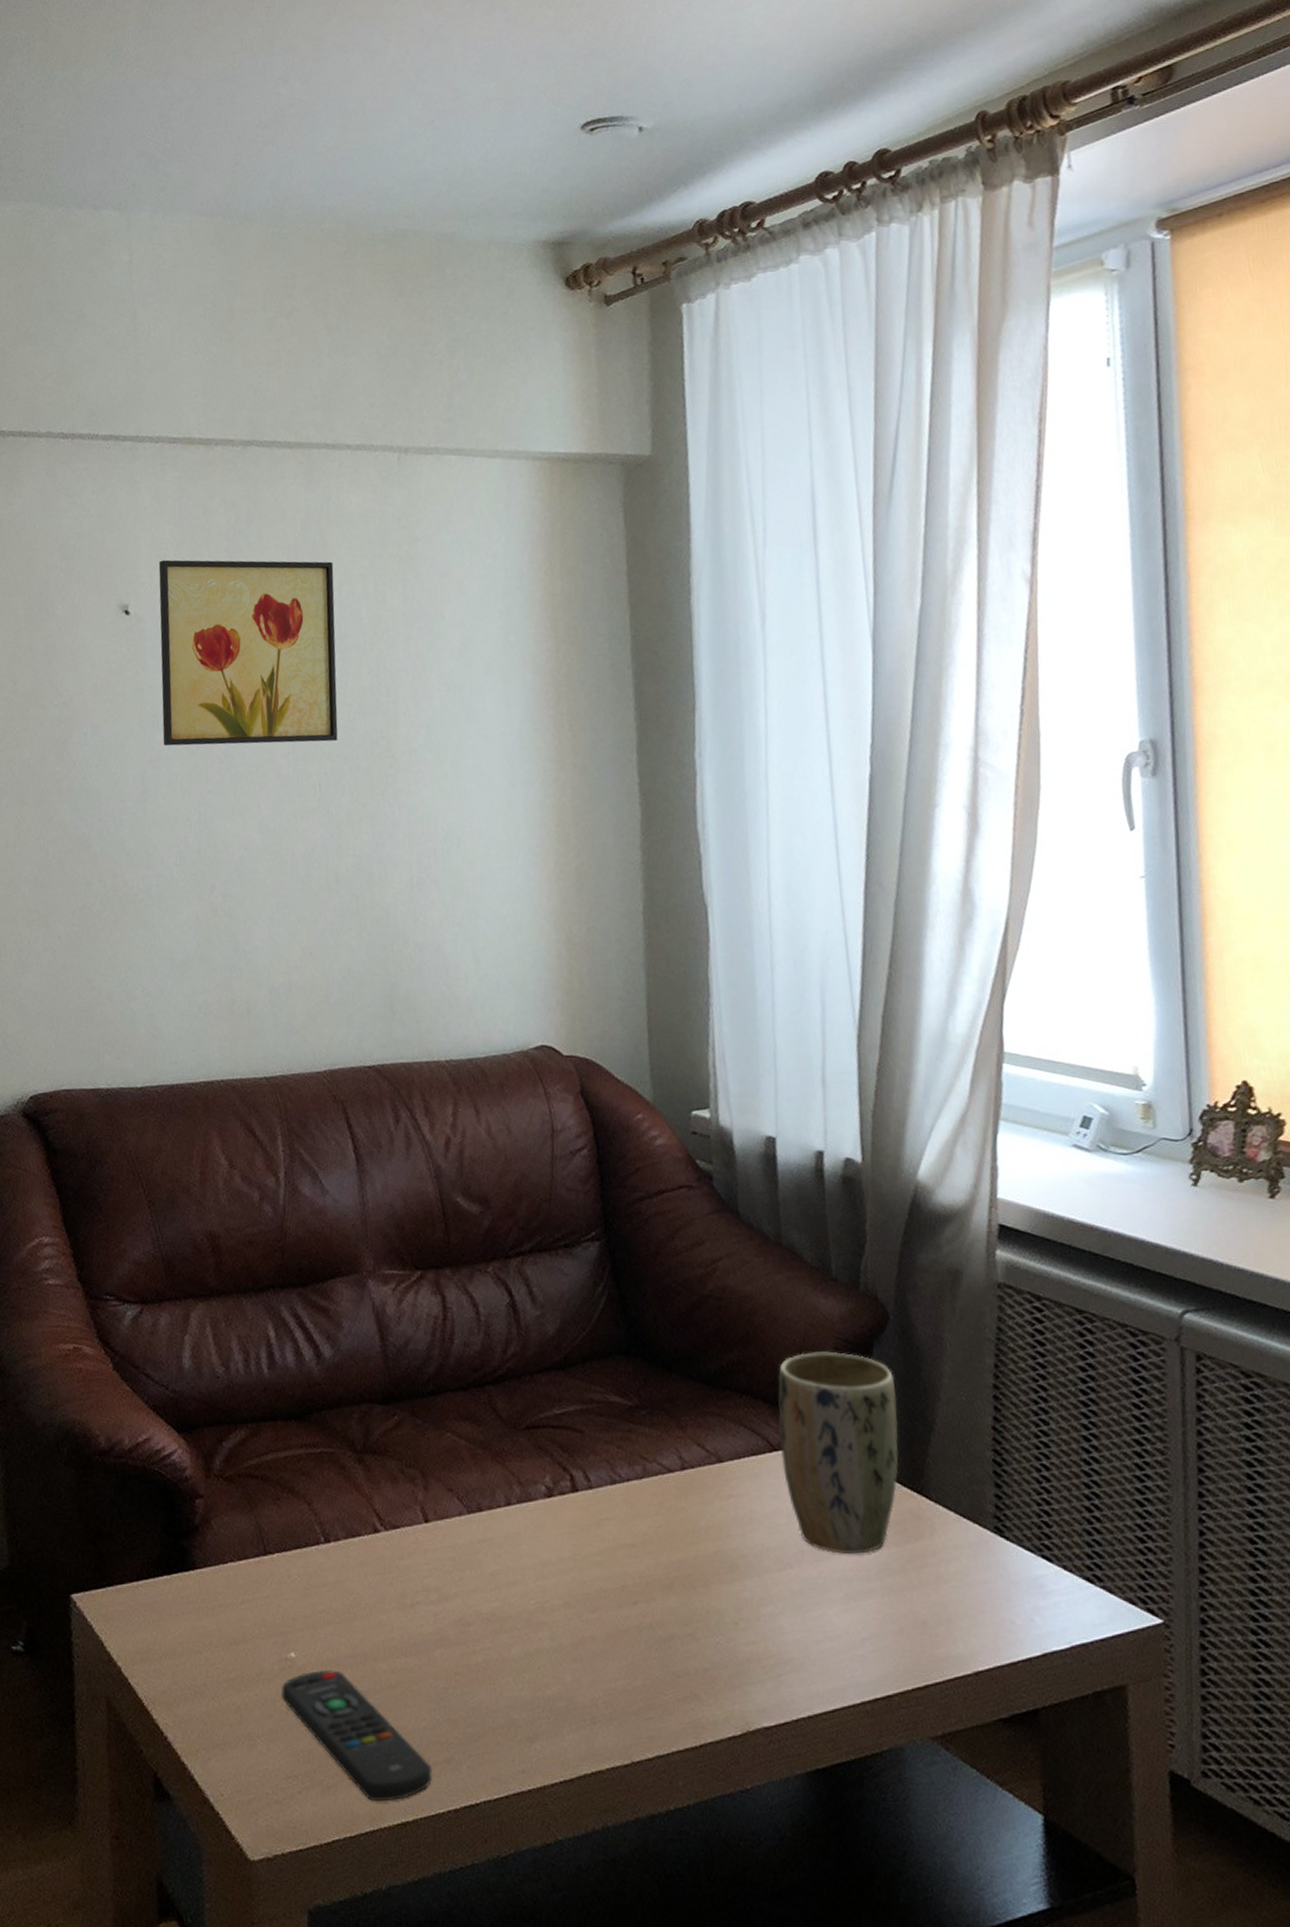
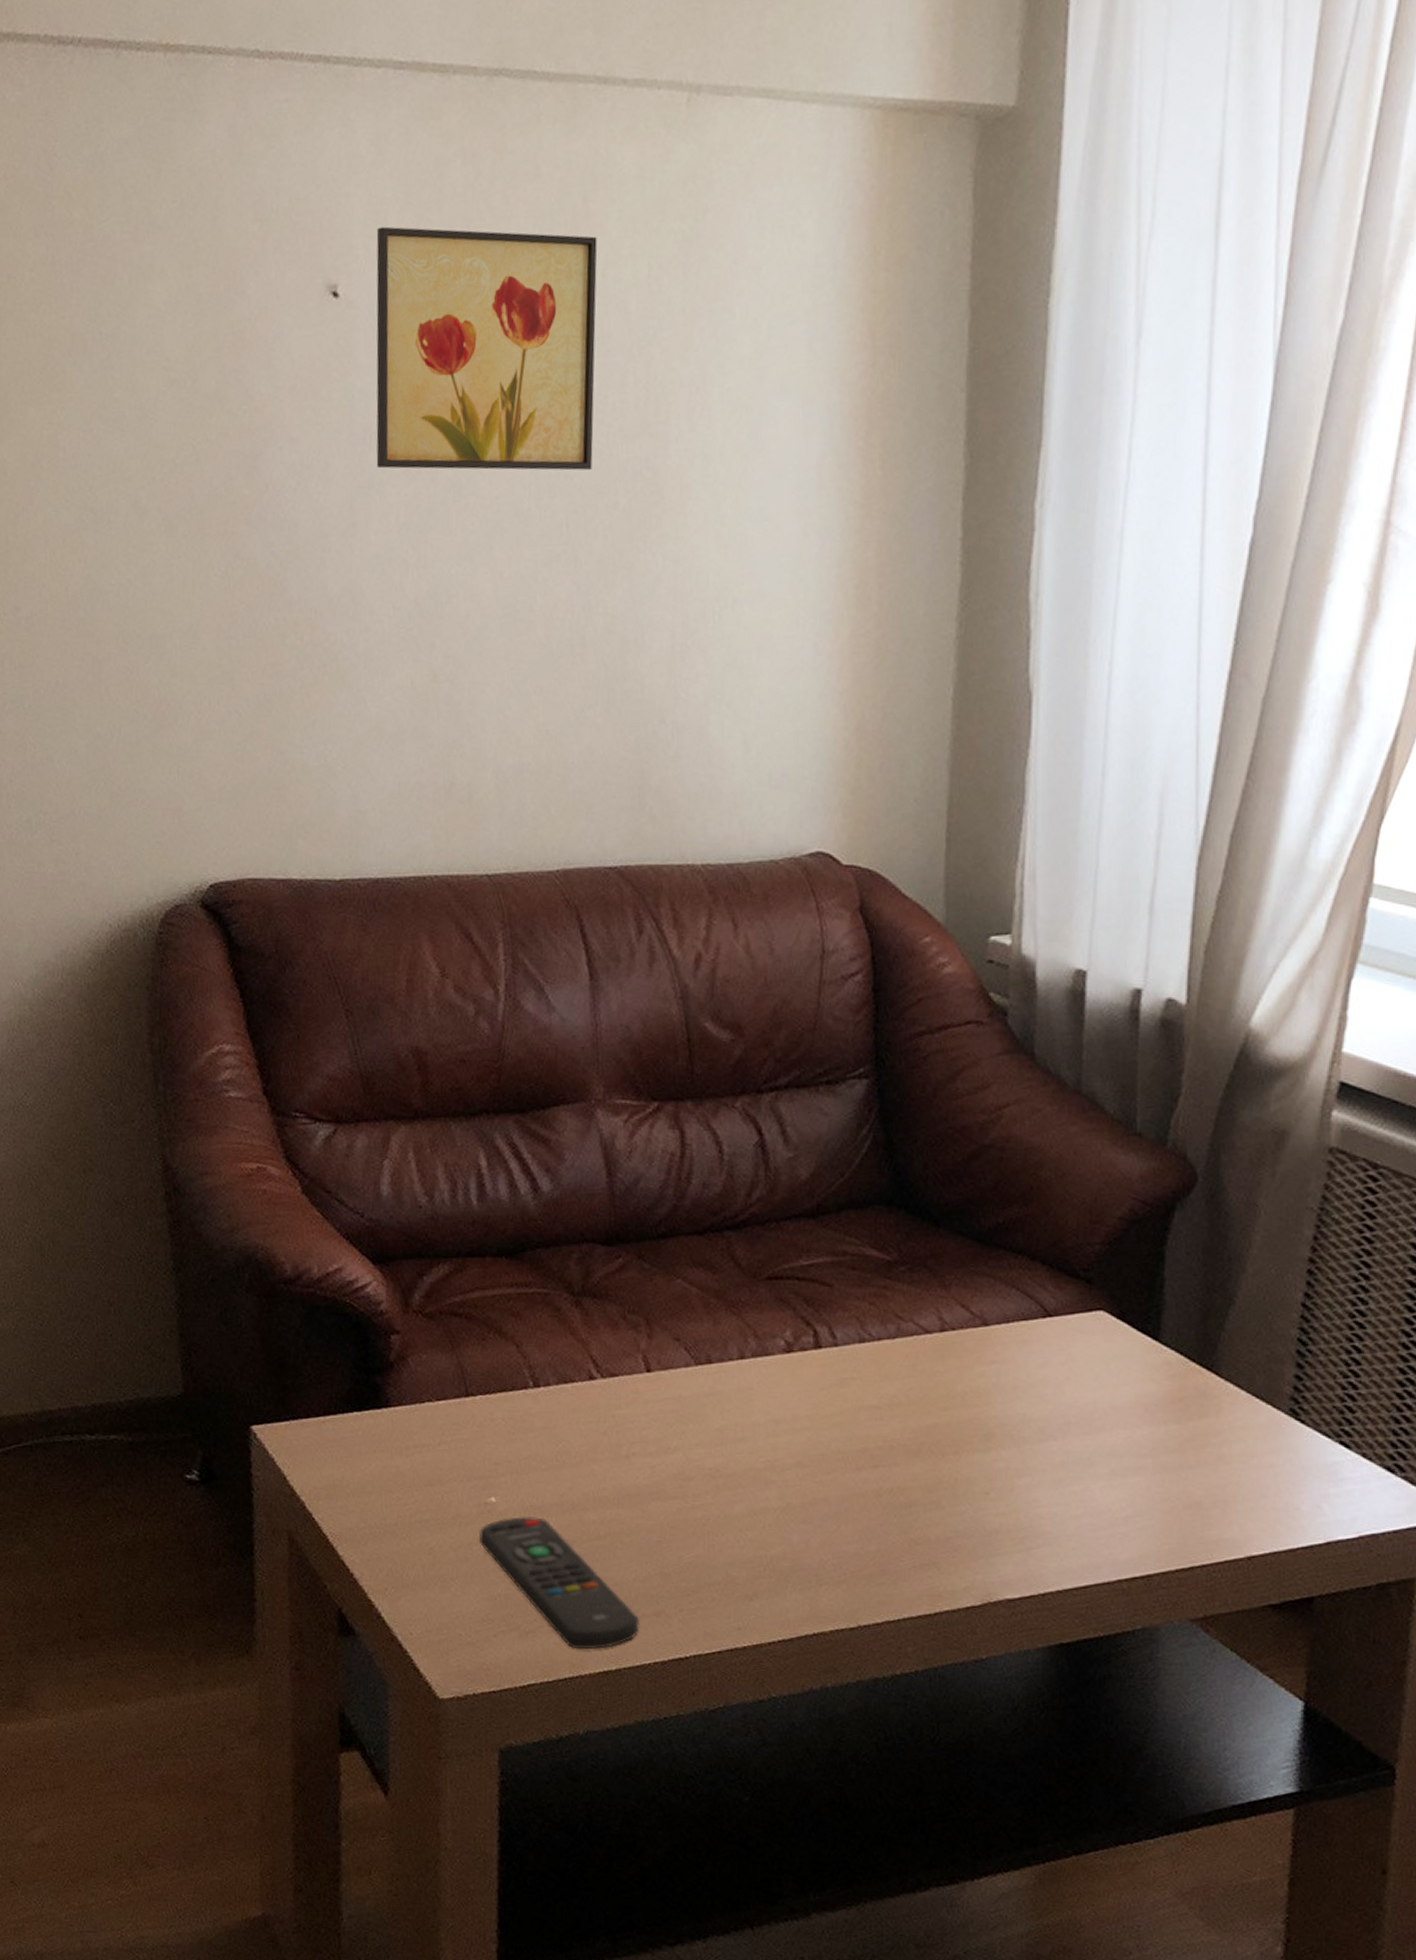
plant pot: present [777,1351,899,1555] -> none [1055,1213,1196,1430]

